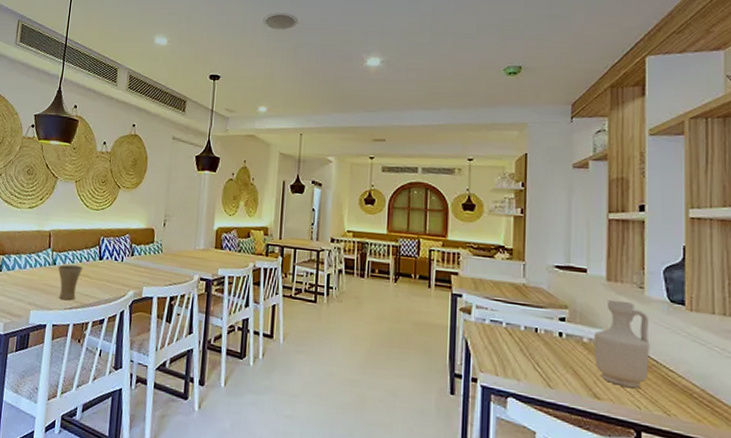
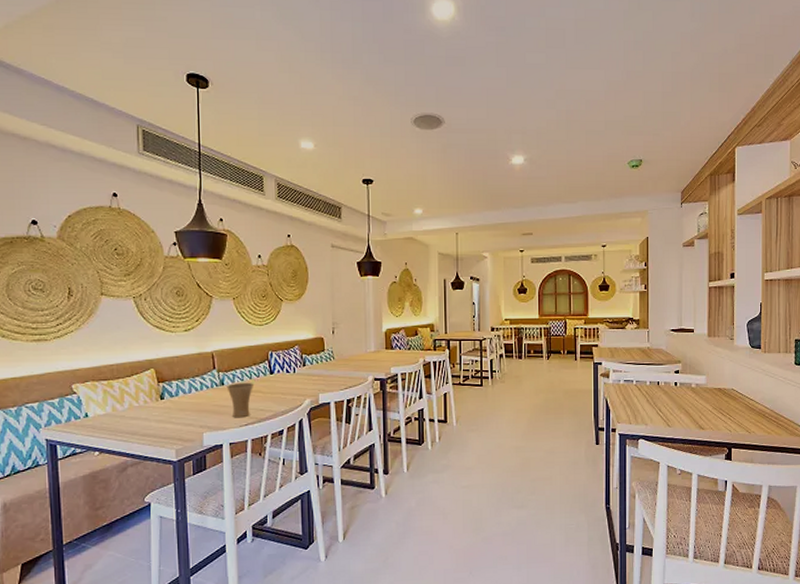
ceramic jug: present [594,299,650,389] -> none [700,351,737,417]

